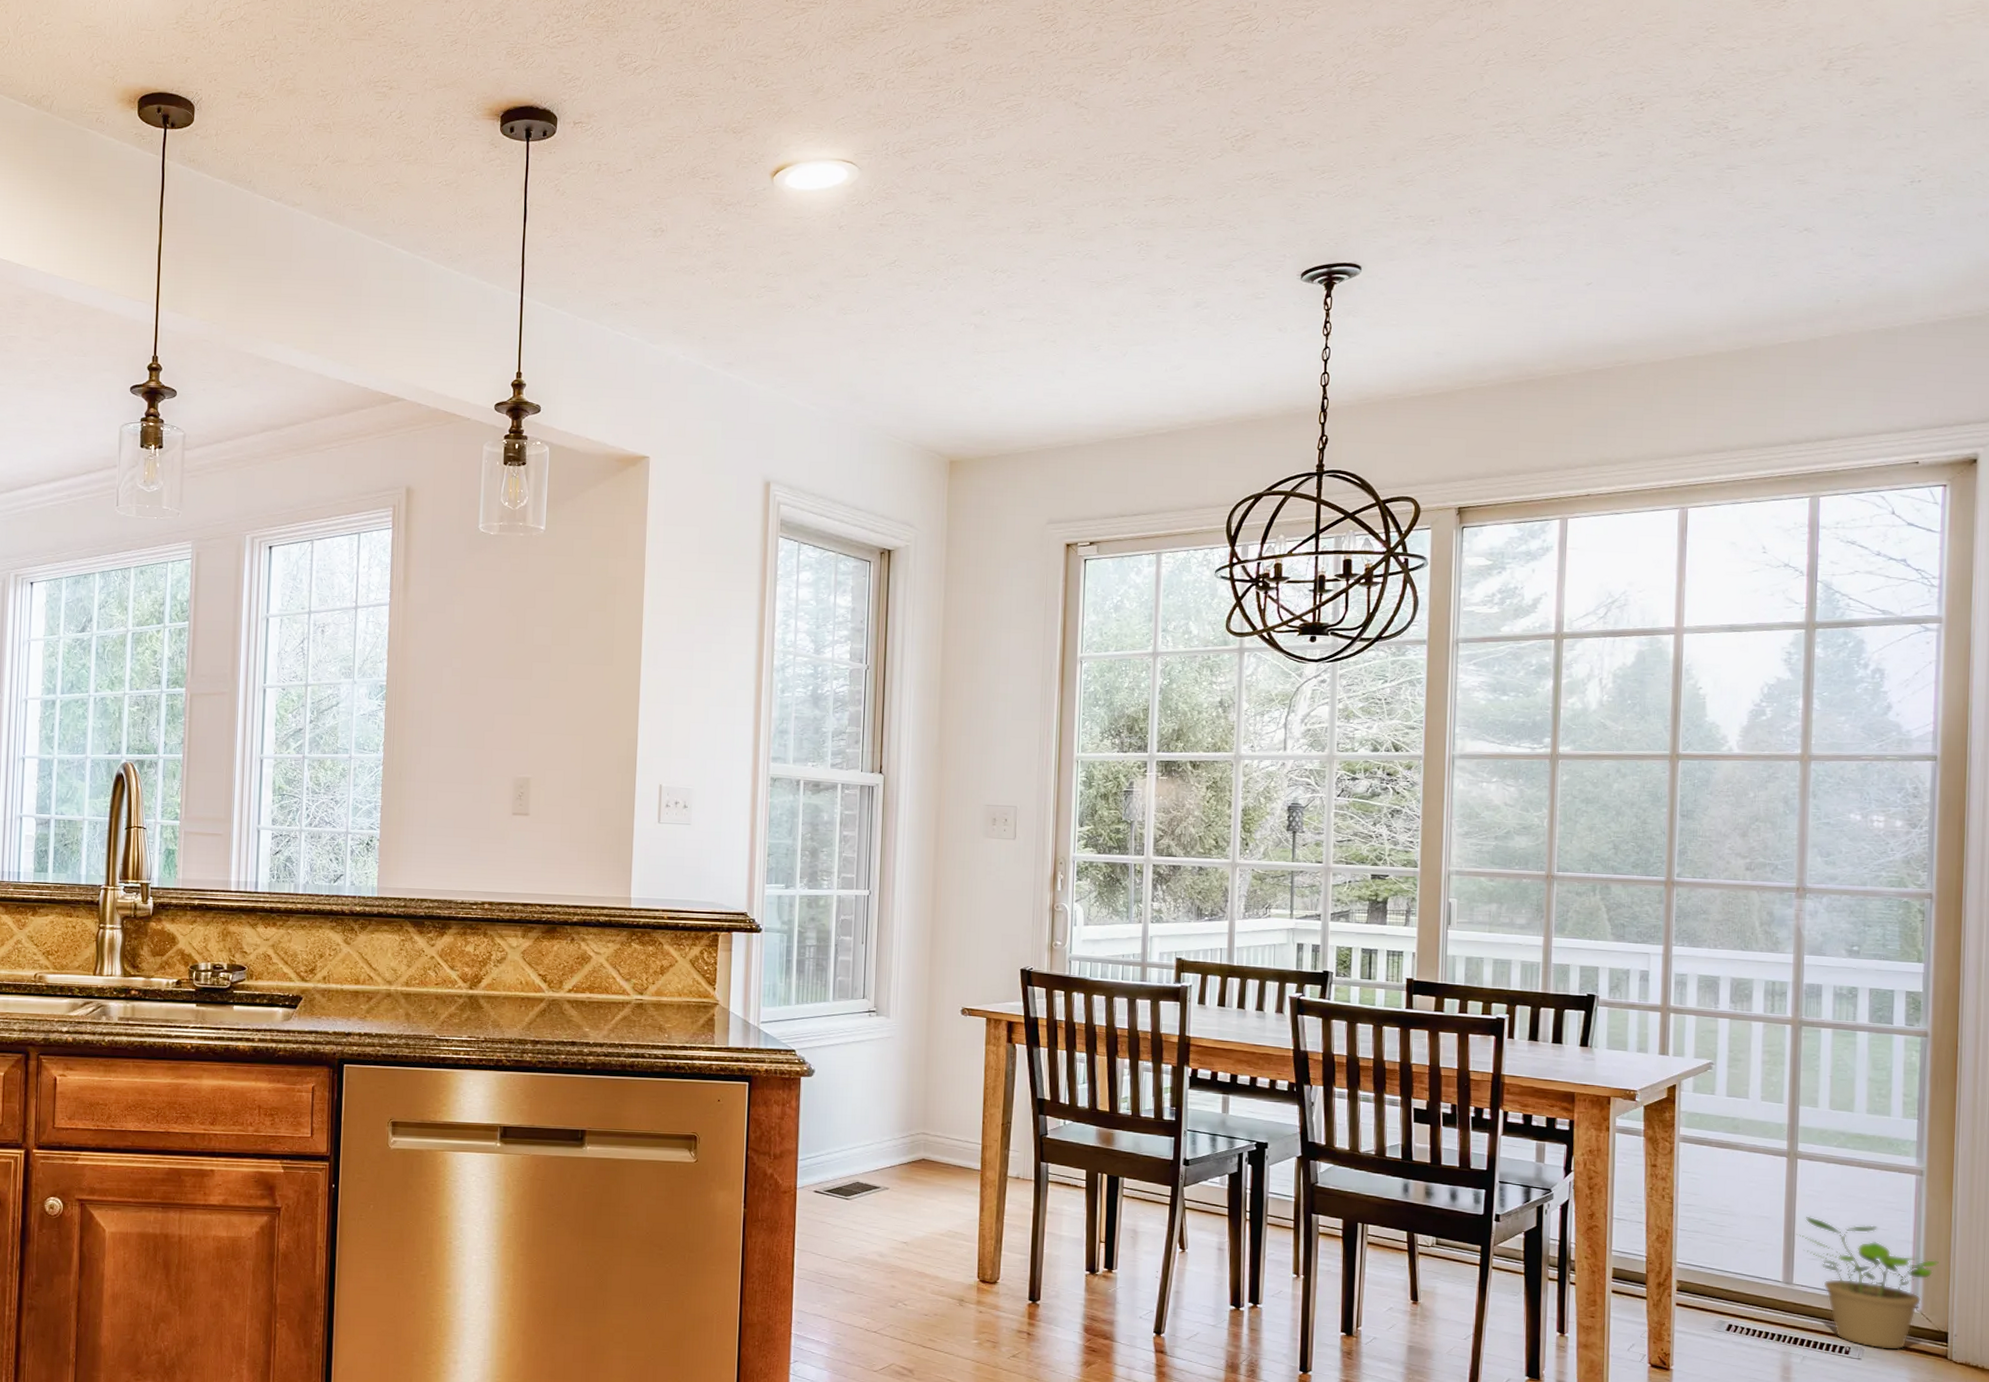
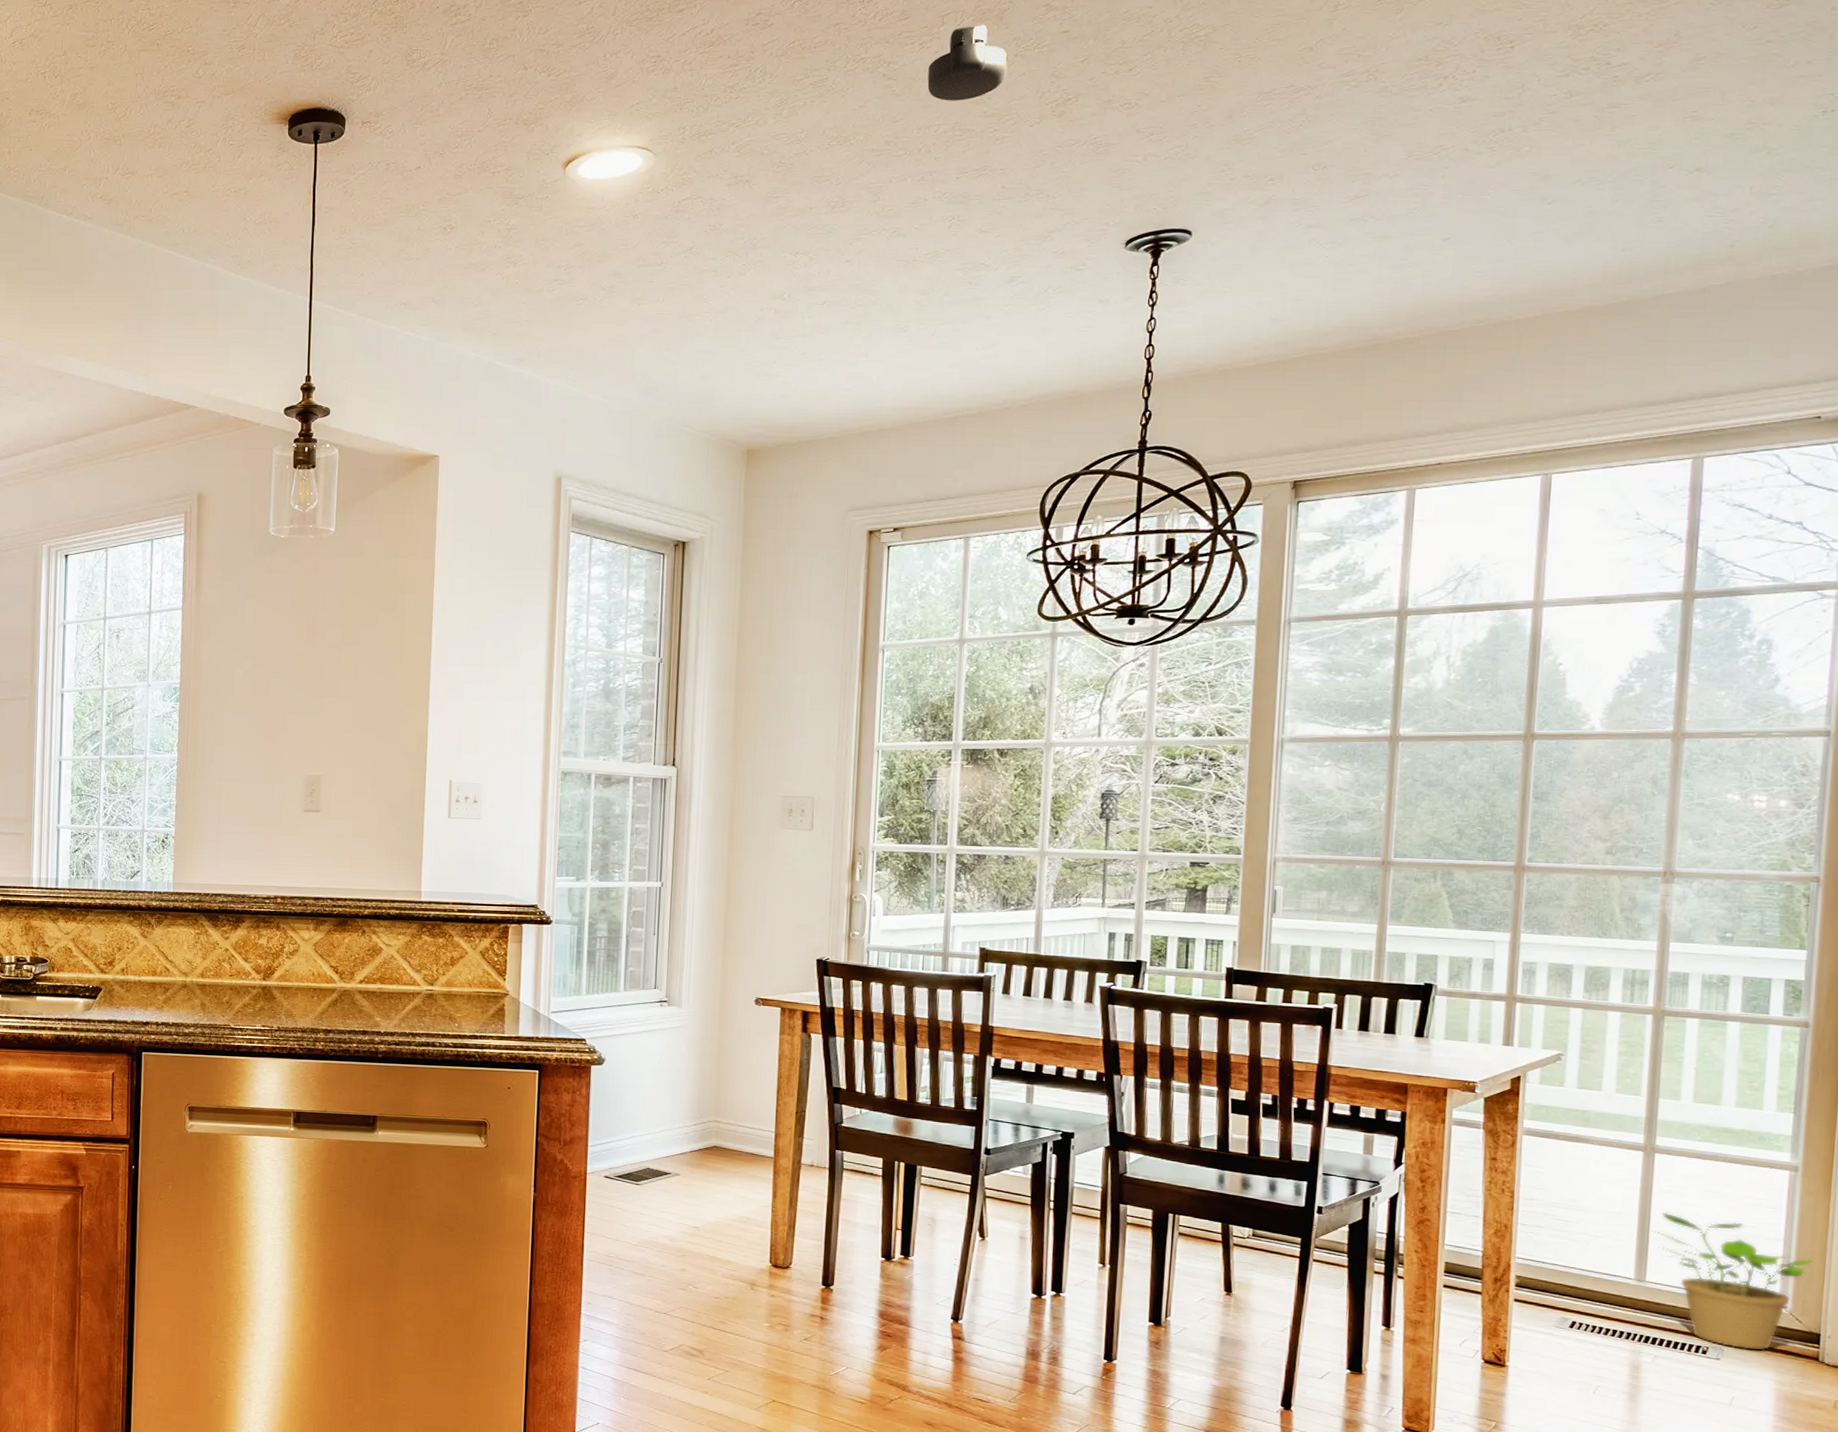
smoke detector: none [1116,59,1191,132] -> present [927,24,1008,101]

